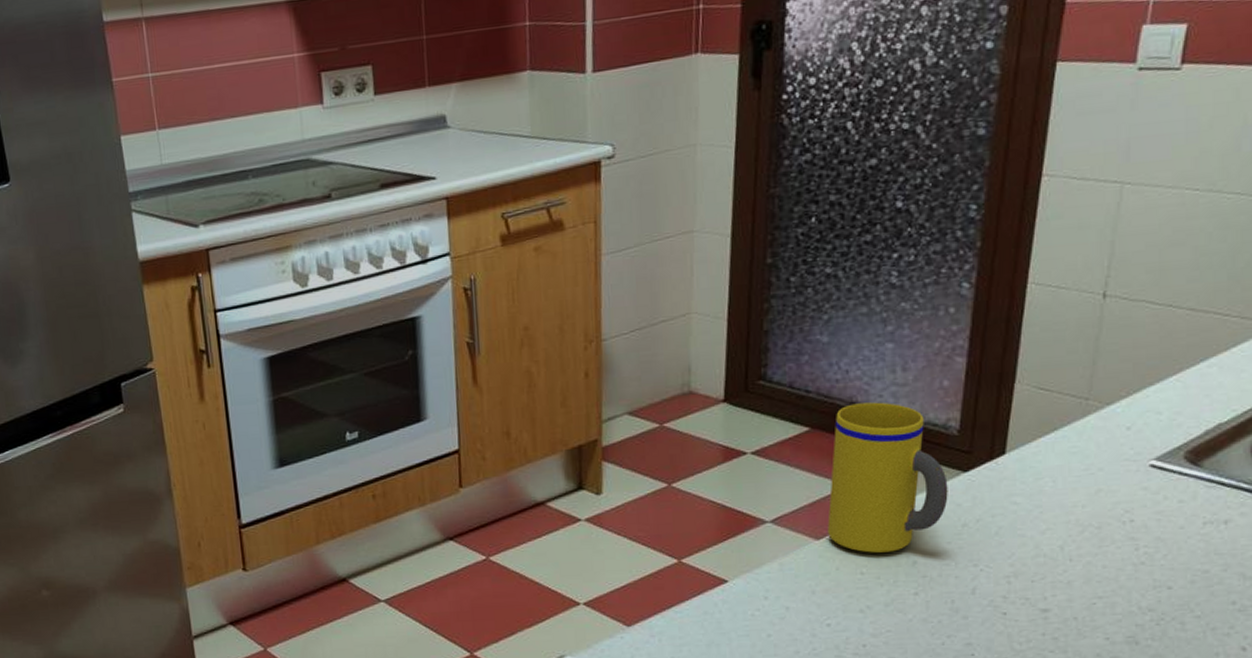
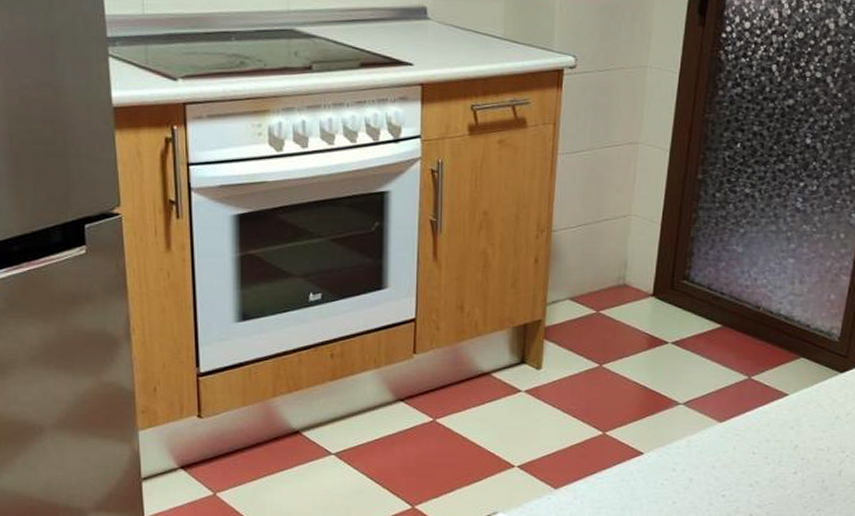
mug: present [828,402,948,553] -> none [729,307,827,436]

